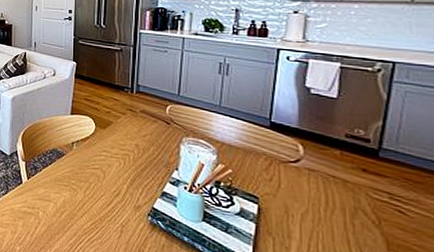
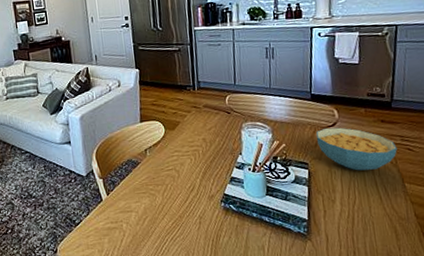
cereal bowl: none [273,163,383,225] -> present [316,127,397,171]

